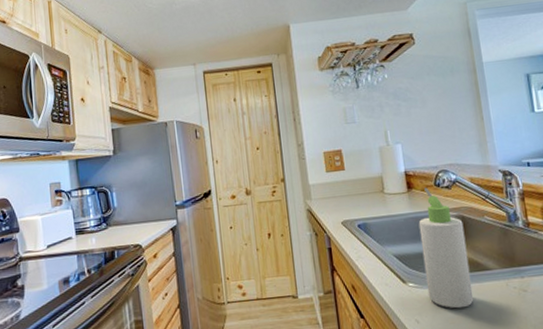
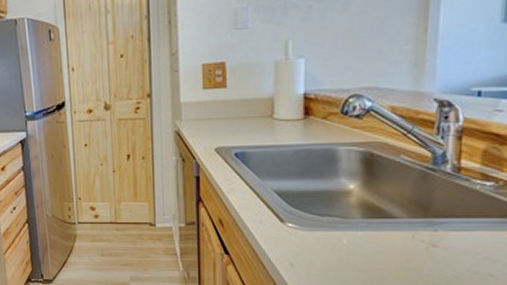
bottle: present [418,187,474,309] -> none [309,115,370,257]

